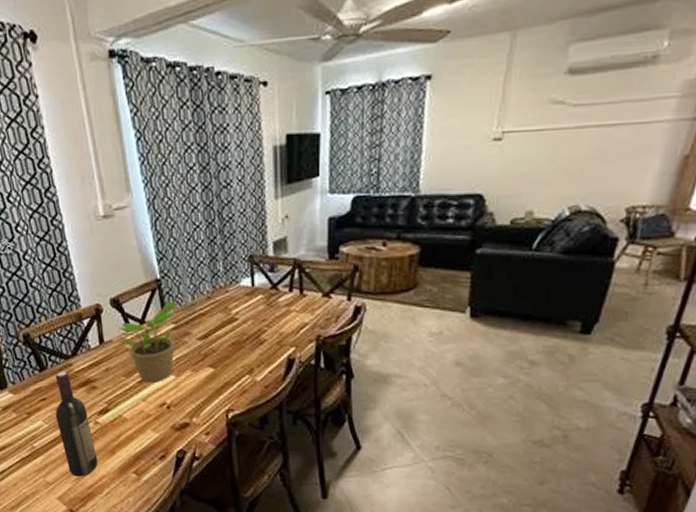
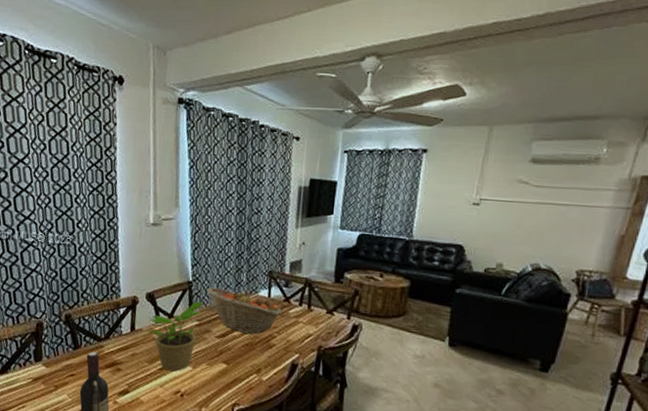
fruit basket: none [178,282,271,331] -> present [206,287,283,334]

